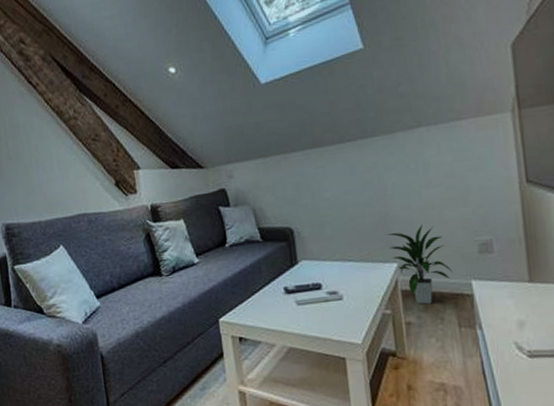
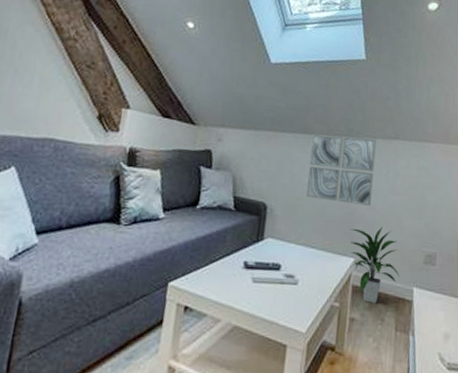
wall art: none [322,133,404,213] -> present [306,134,377,206]

